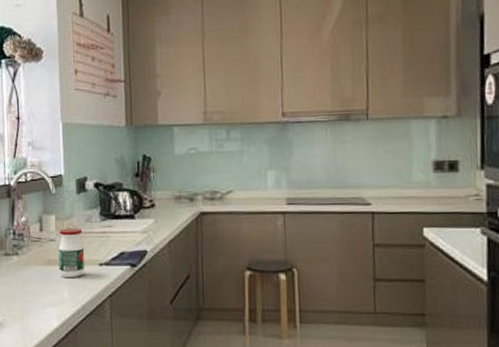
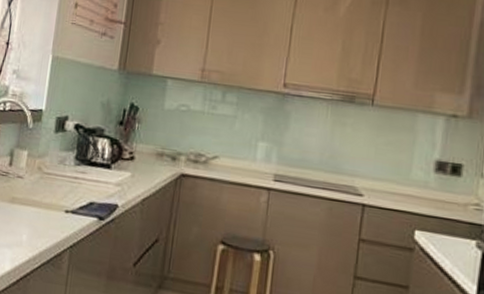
jar: present [58,228,85,278] -> none [21,166,54,221]

